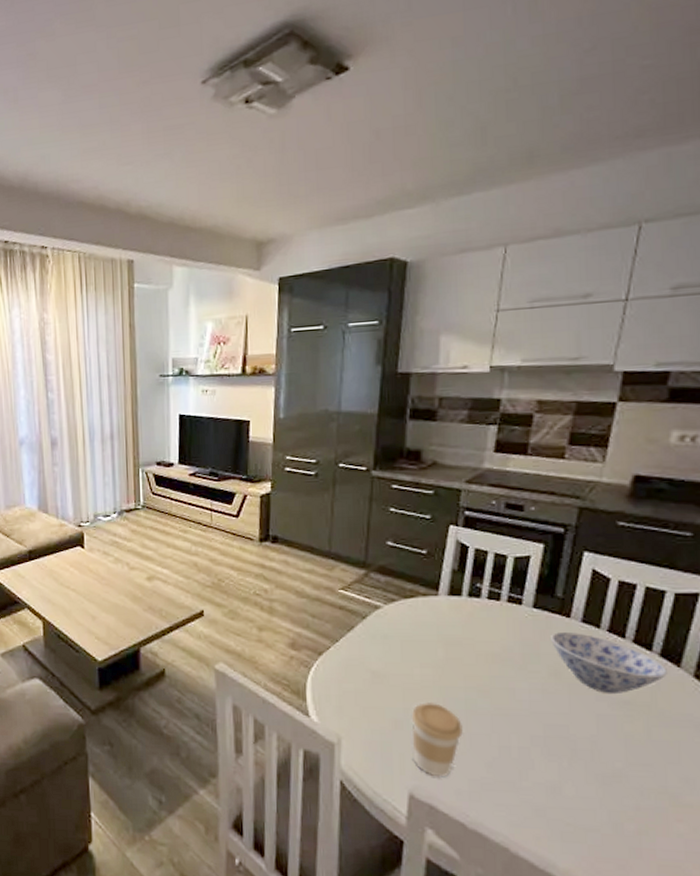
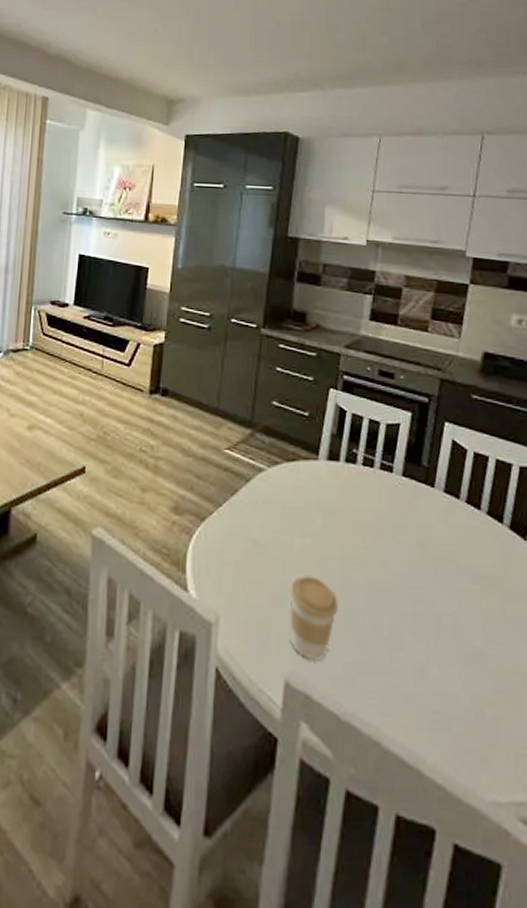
bowl: present [551,632,667,695] -> none [418,502,516,568]

